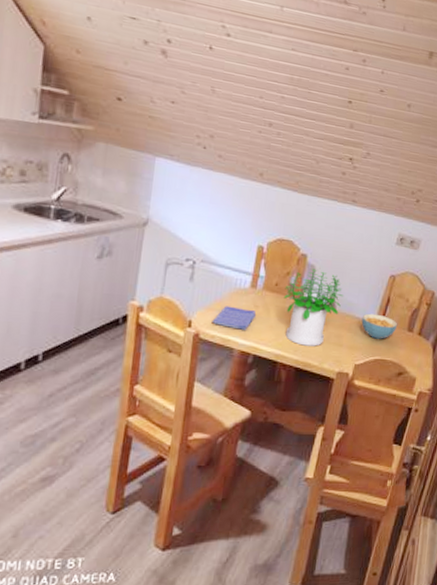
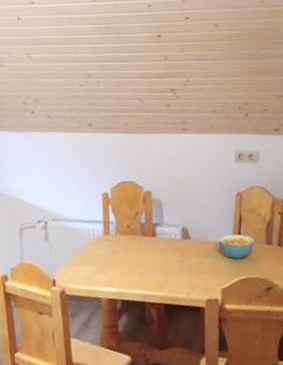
dish towel: present [212,306,257,330] -> none [74,257,116,279]
potted plant: present [284,268,343,346] -> none [137,203,195,281]

